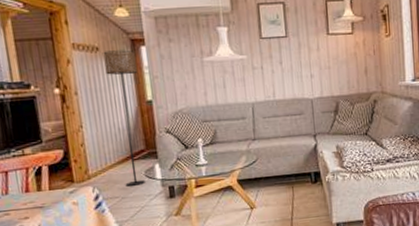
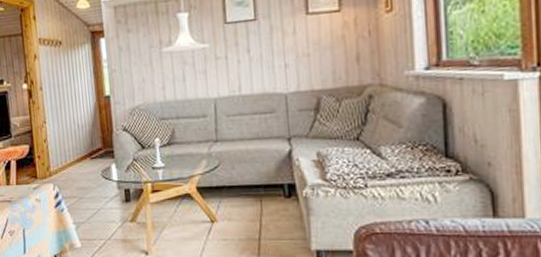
floor lamp: present [103,50,145,187] -> none [65,43,102,186]

